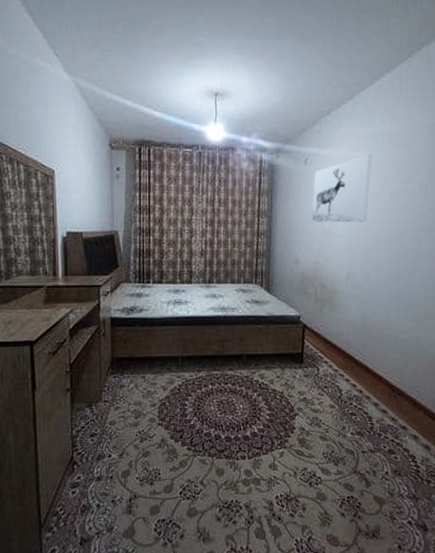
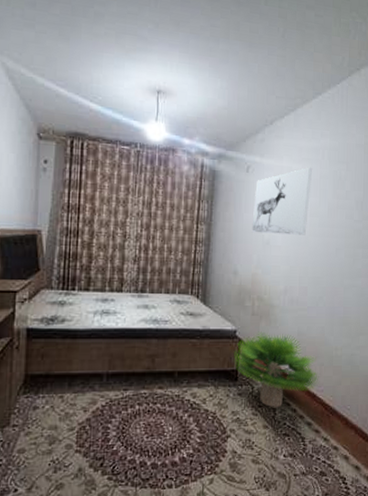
potted plant: none [299,316,385,389] -> present [234,331,319,408]

